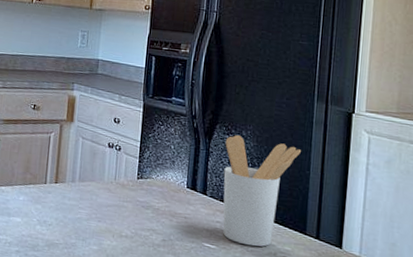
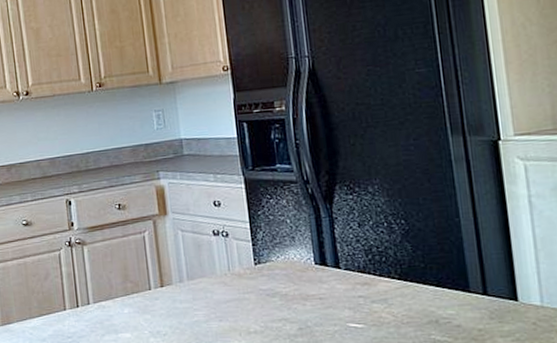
utensil holder: present [223,135,301,247] -> none [349,192,444,318]

